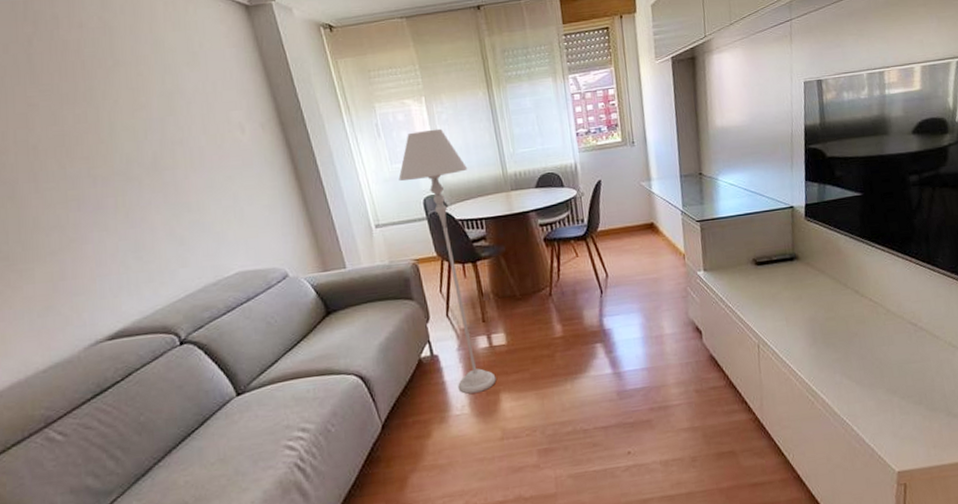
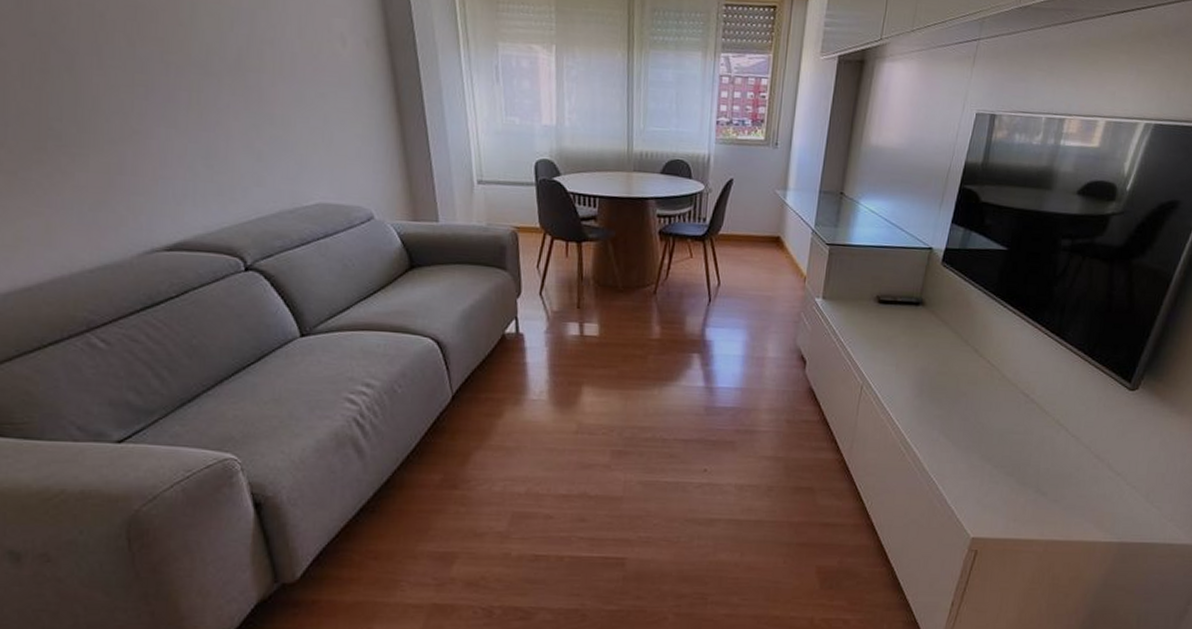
floor lamp: present [398,128,496,394] -> none [512,83,591,381]

